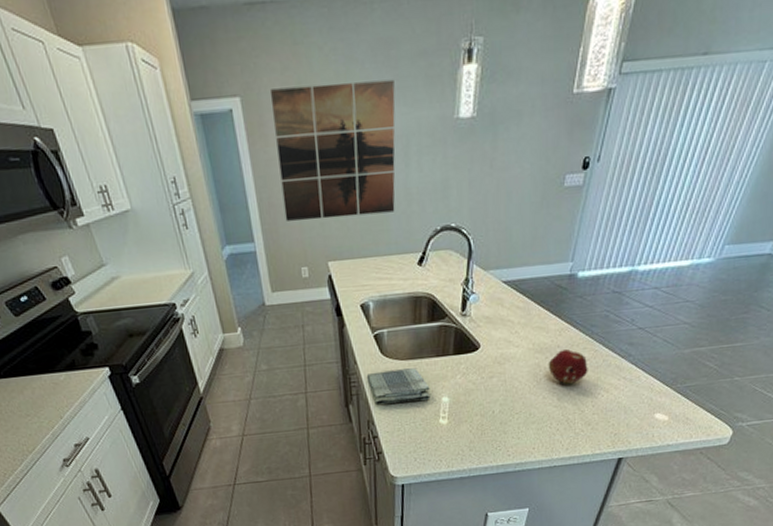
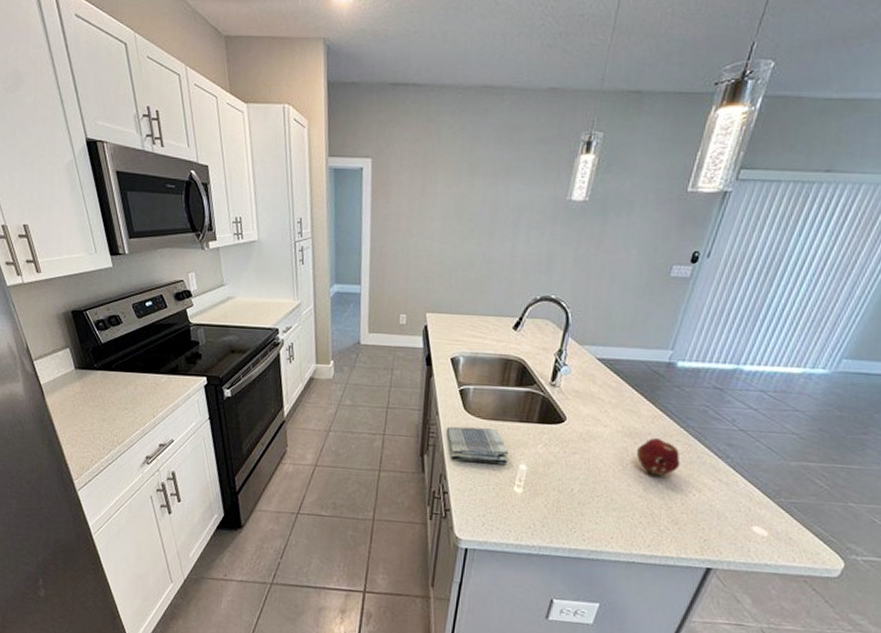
wall art: present [271,79,395,221] -> none [393,155,514,276]

